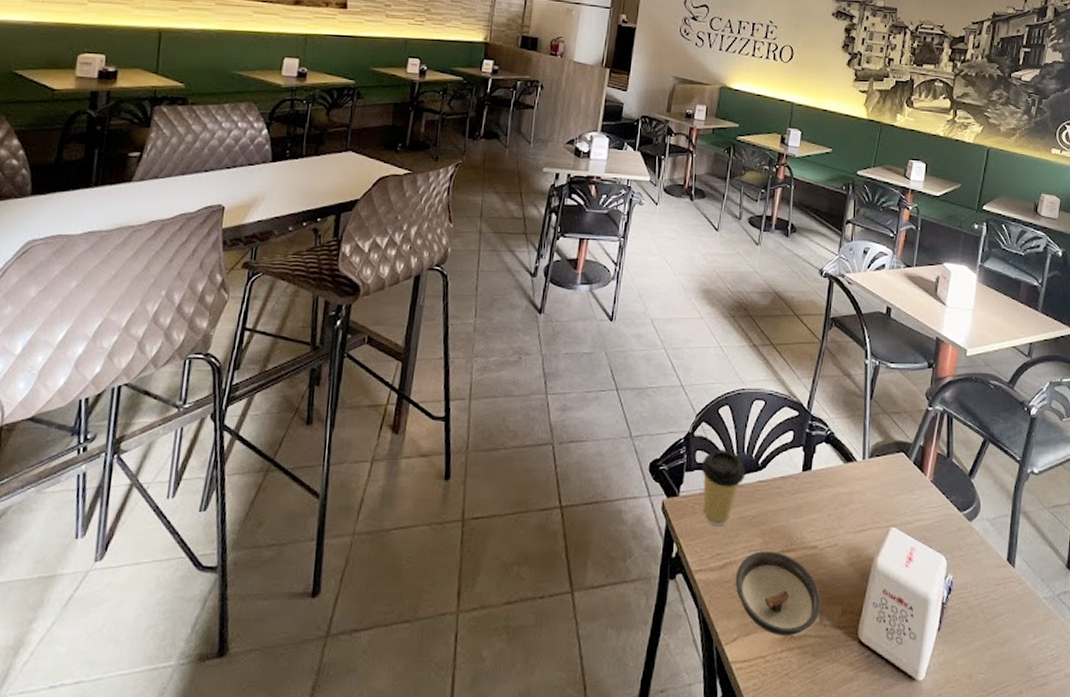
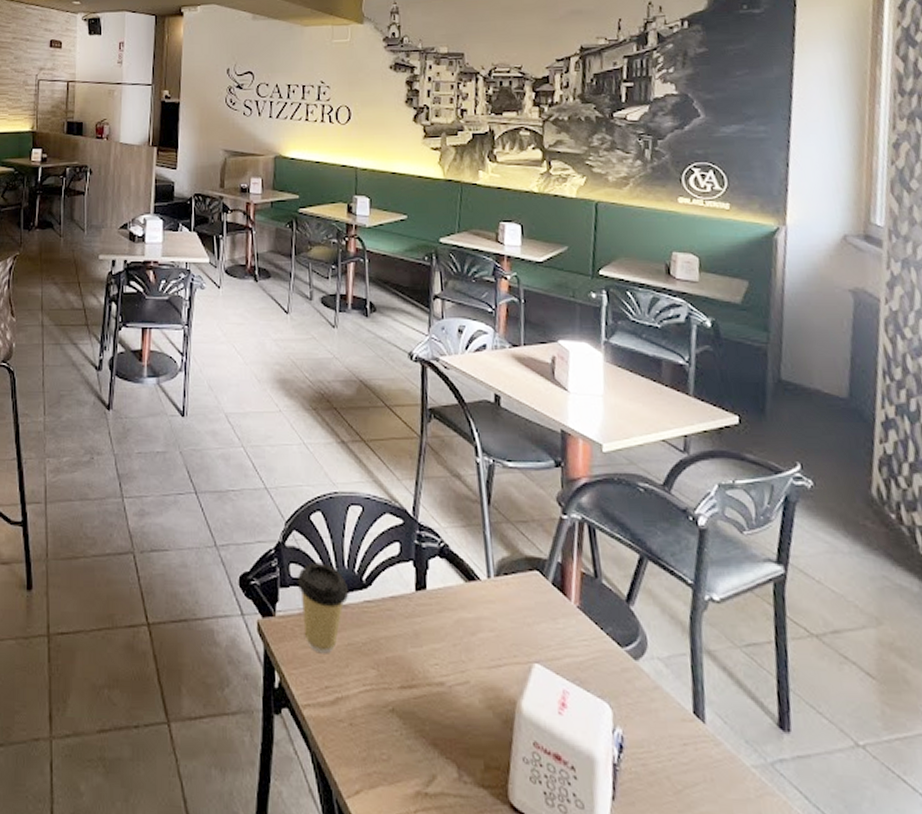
saucer: present [735,551,821,637] -> none [350,685,458,794]

